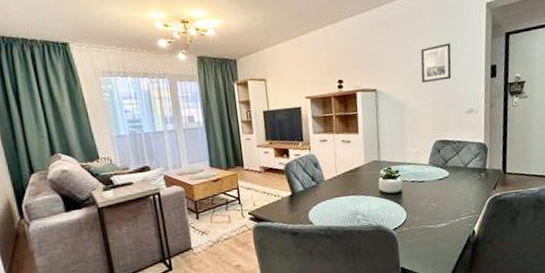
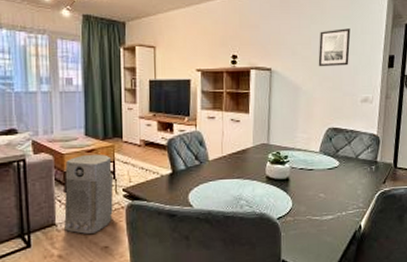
air purifier: none [195,183,242,255] -> present [64,155,113,234]

